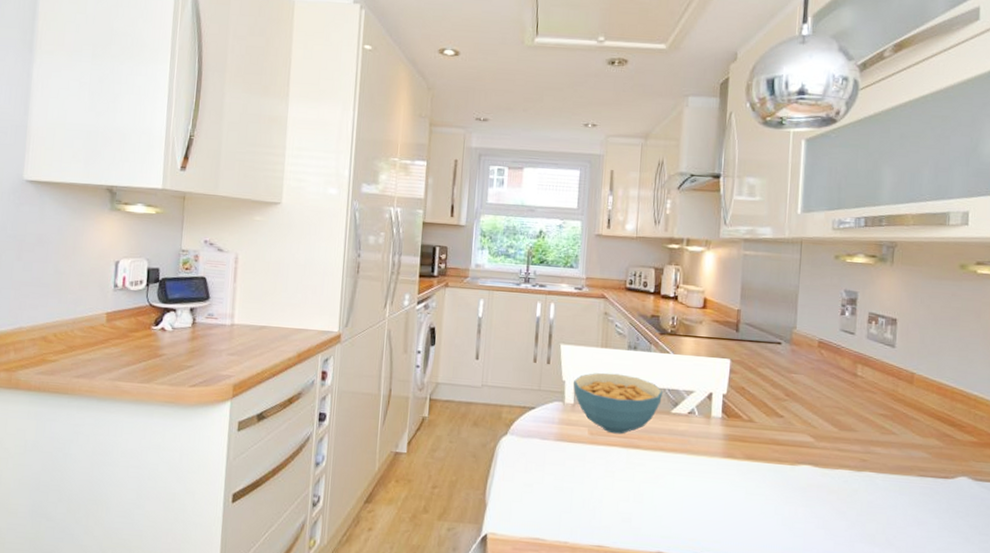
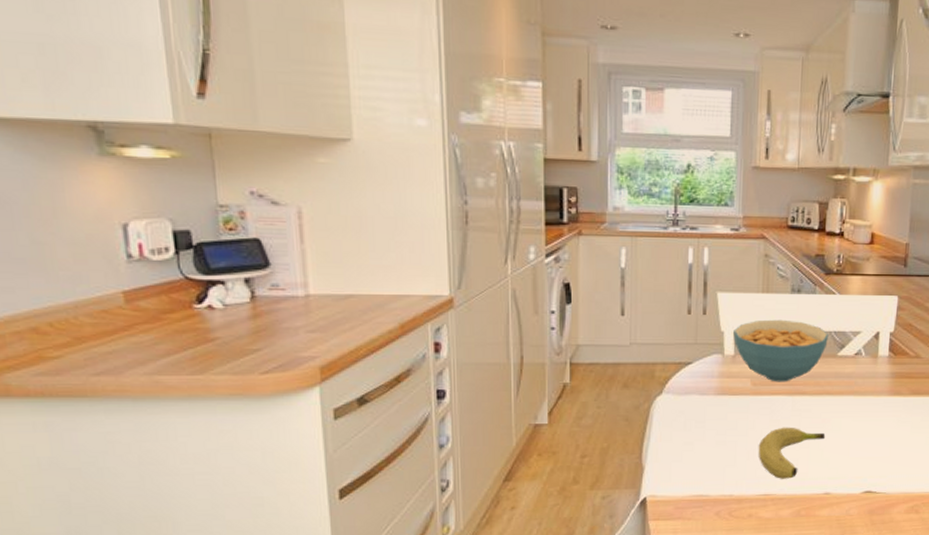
fruit: none [593,478,659,533] -> present [758,427,826,479]

